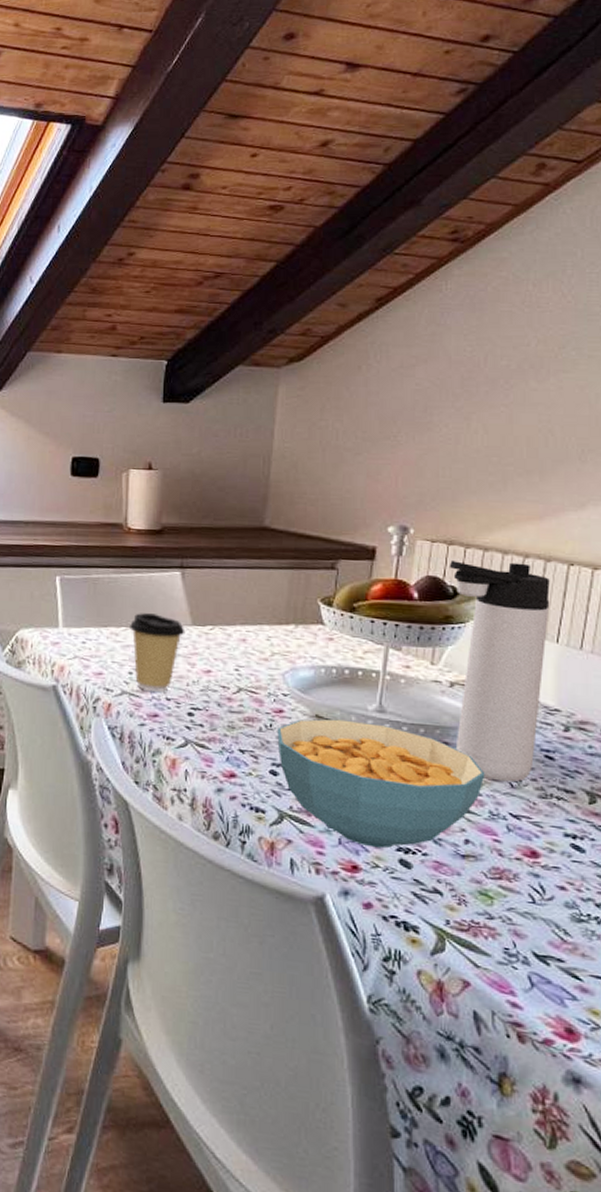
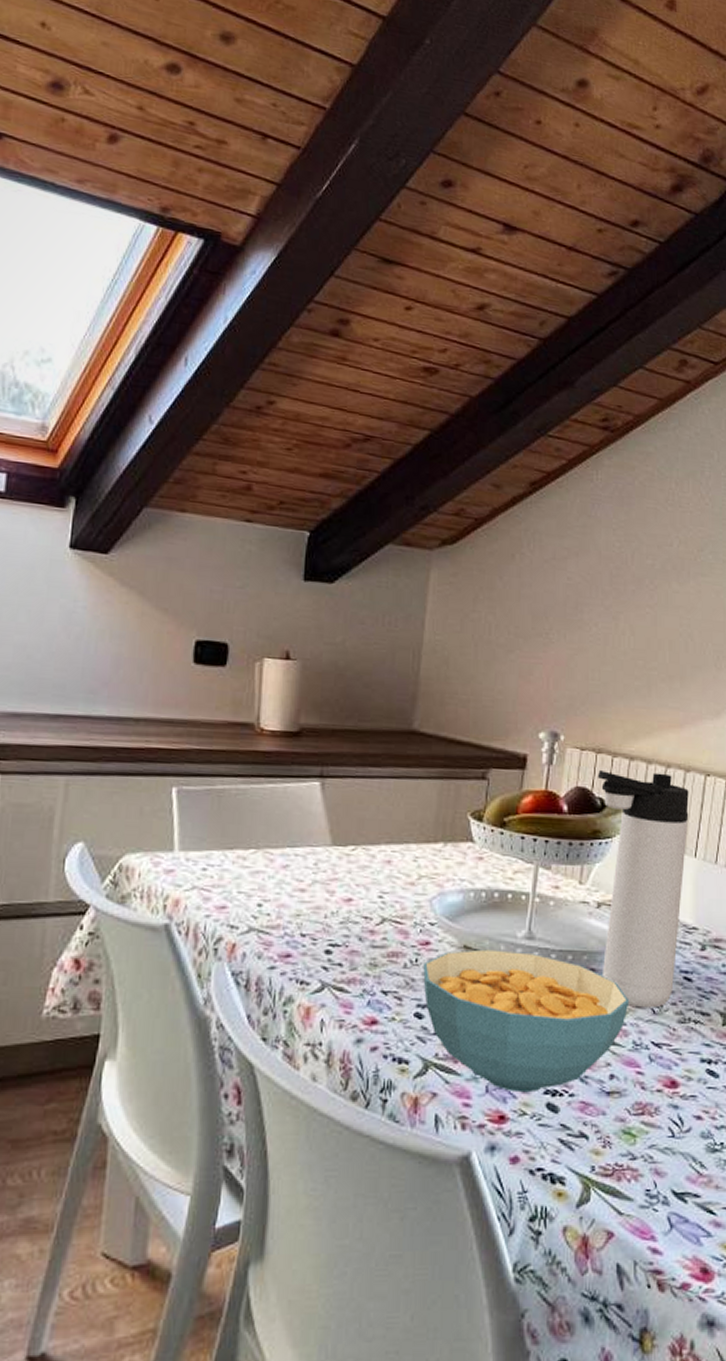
coffee cup: present [130,613,186,692] -> none [260,831,324,926]

